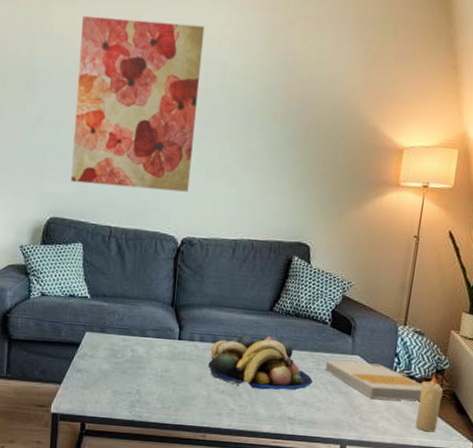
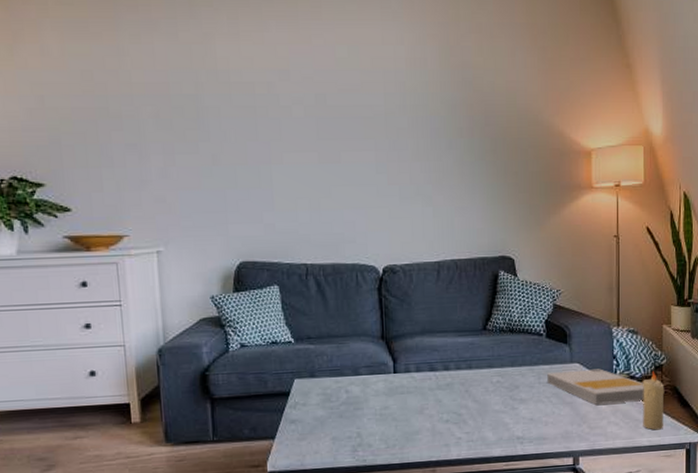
wall art: present [71,15,205,192] -> none [248,46,383,222]
fruit bowl: present [208,335,313,390] -> none [428,354,536,413]

